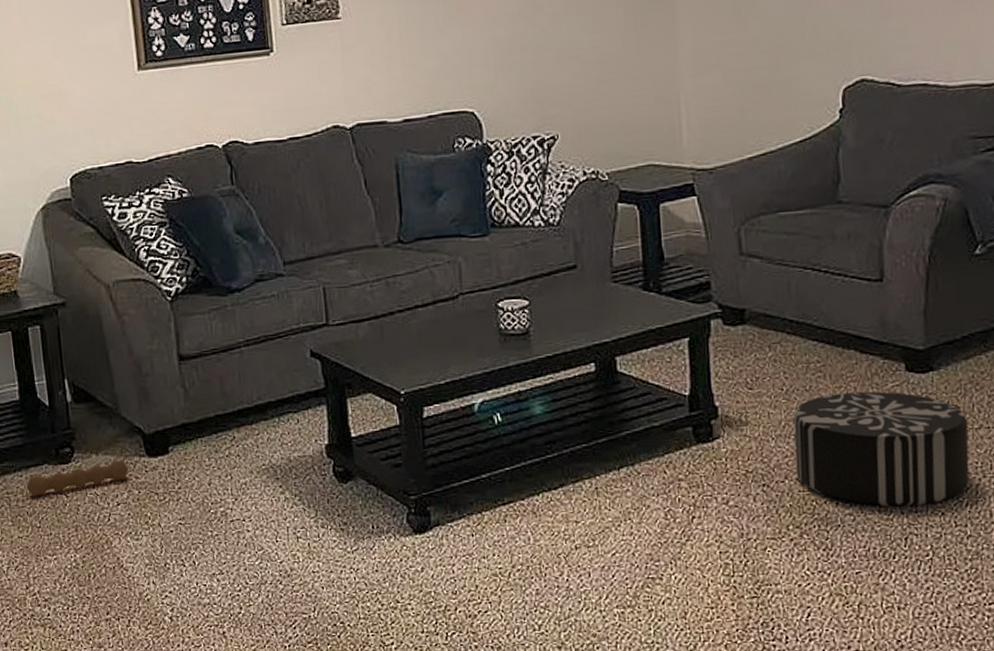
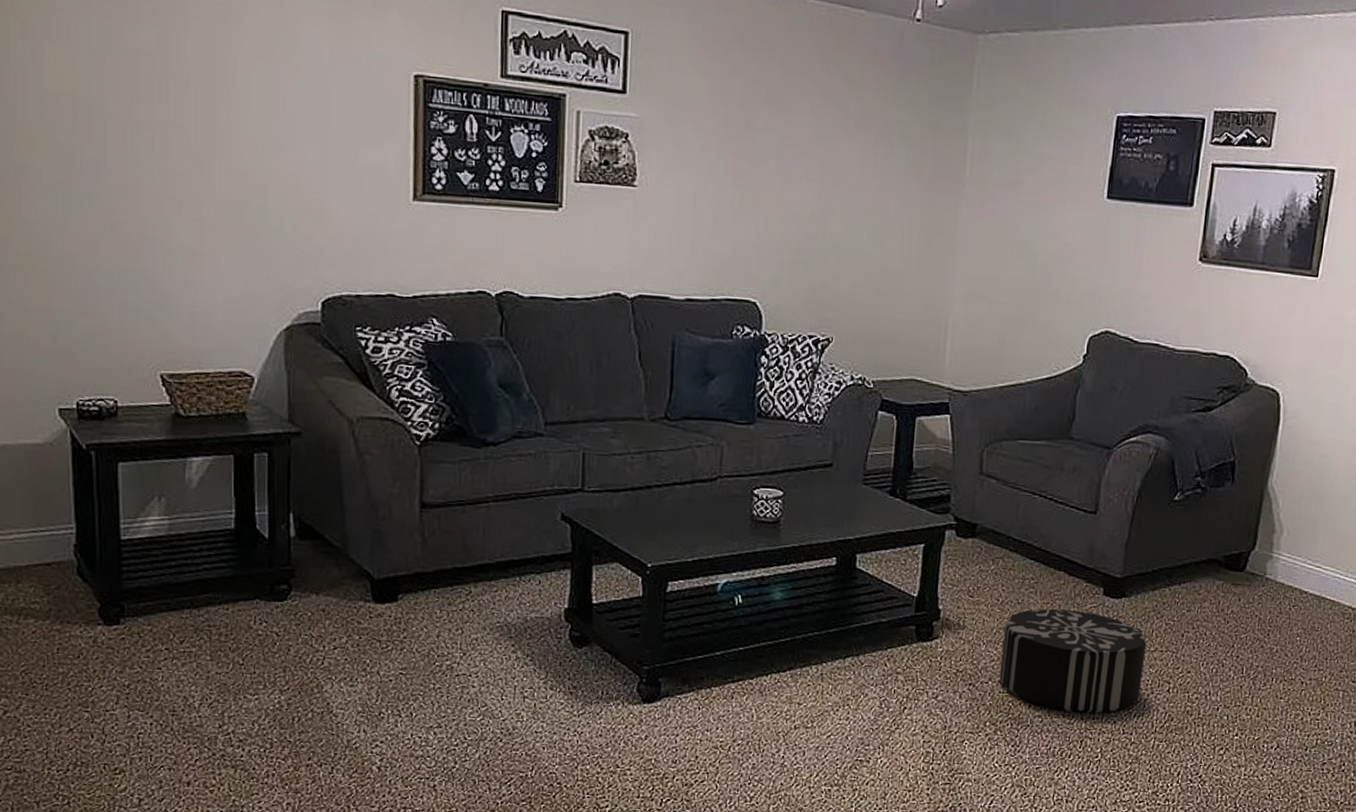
dog toy: present [27,460,129,497] -> none [233,603,352,632]

